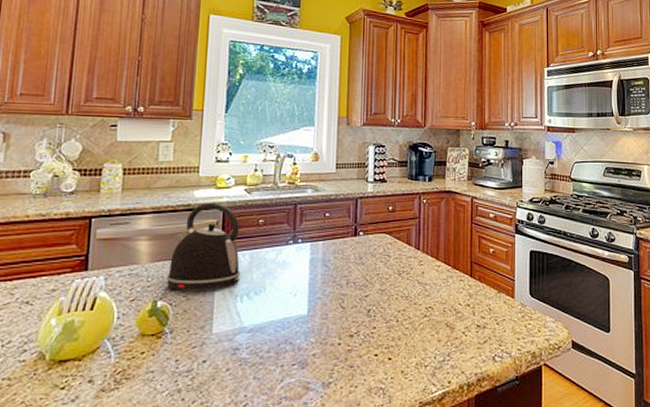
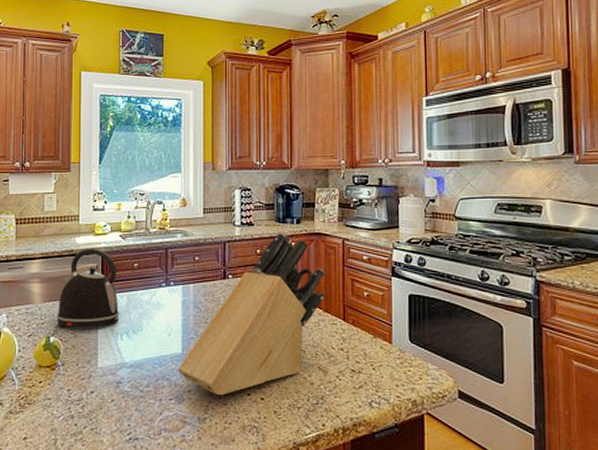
knife block: none [301,189,455,358] -> present [177,232,326,396]

